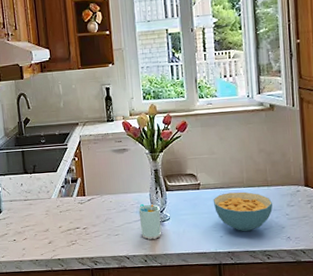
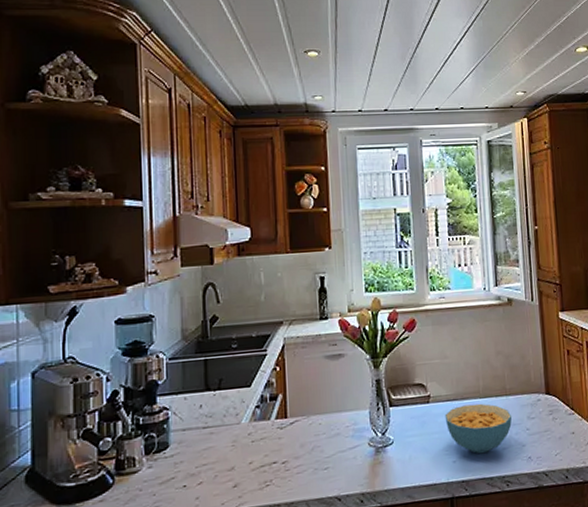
cup: present [138,203,161,239] -> none [354,424,383,472]

